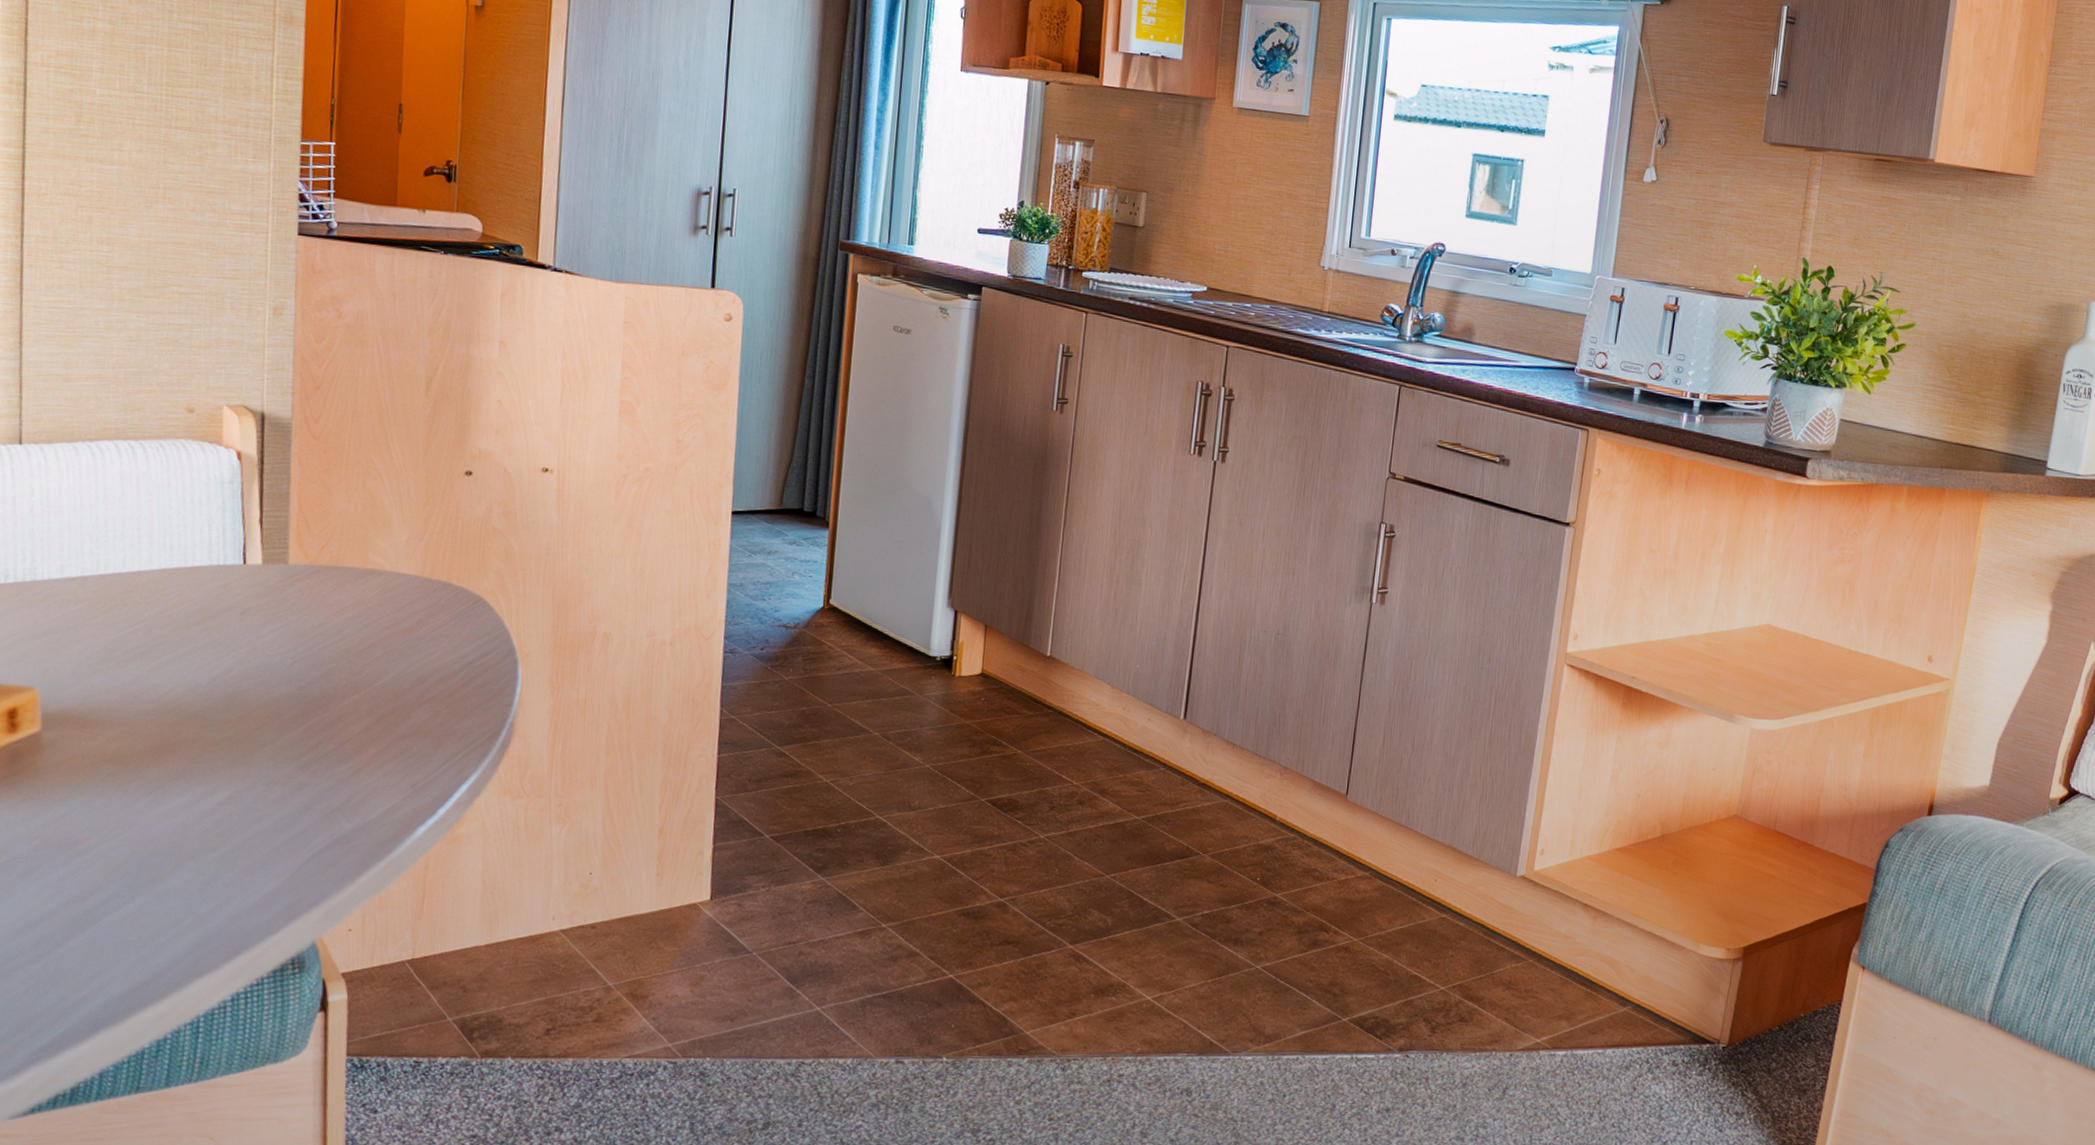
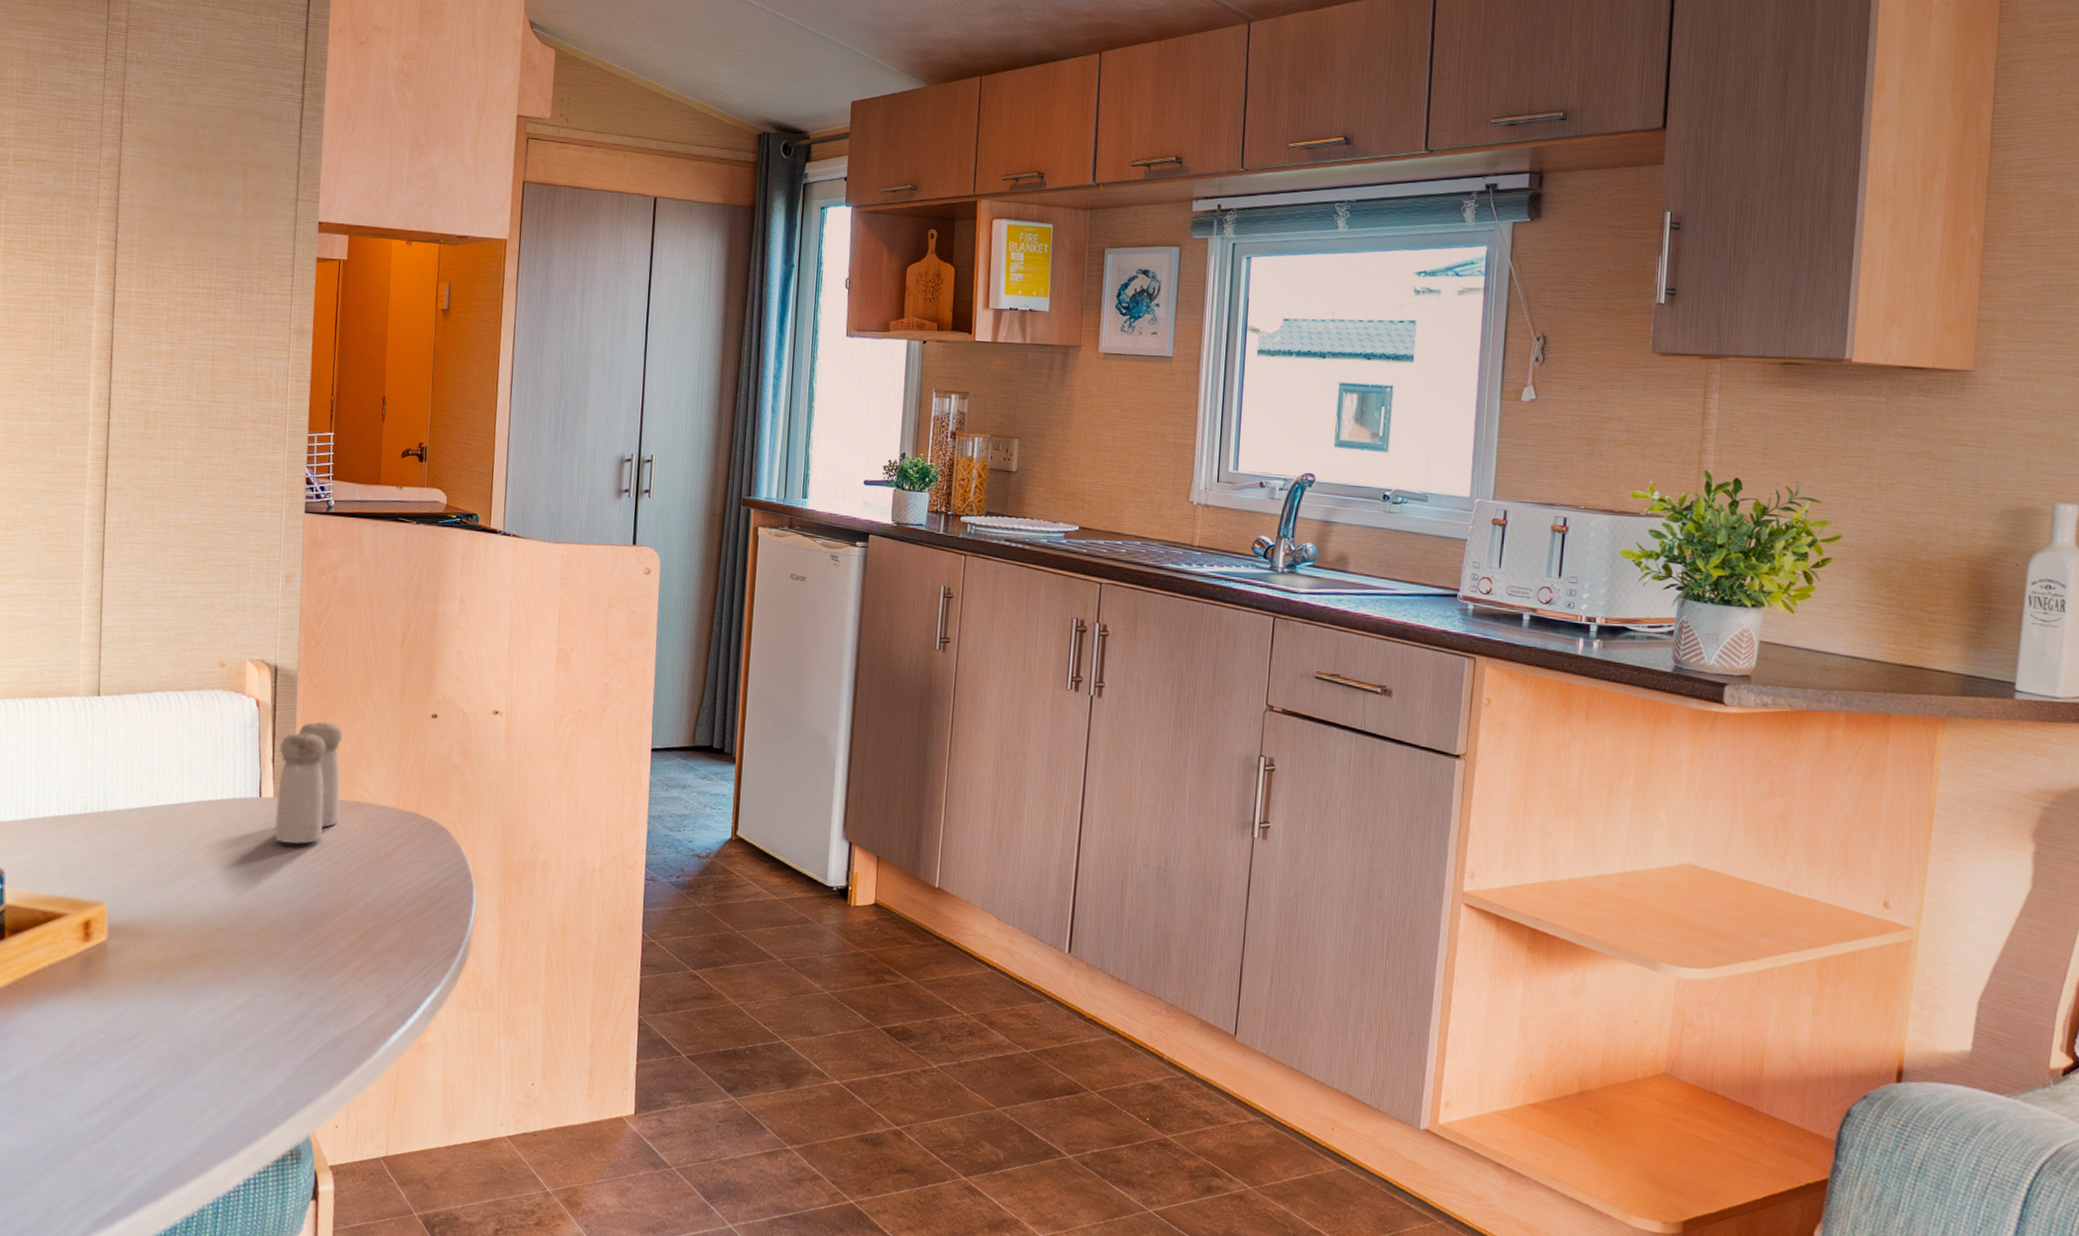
salt and pepper shaker: none [264,478,352,618] -> present [274,721,343,845]

